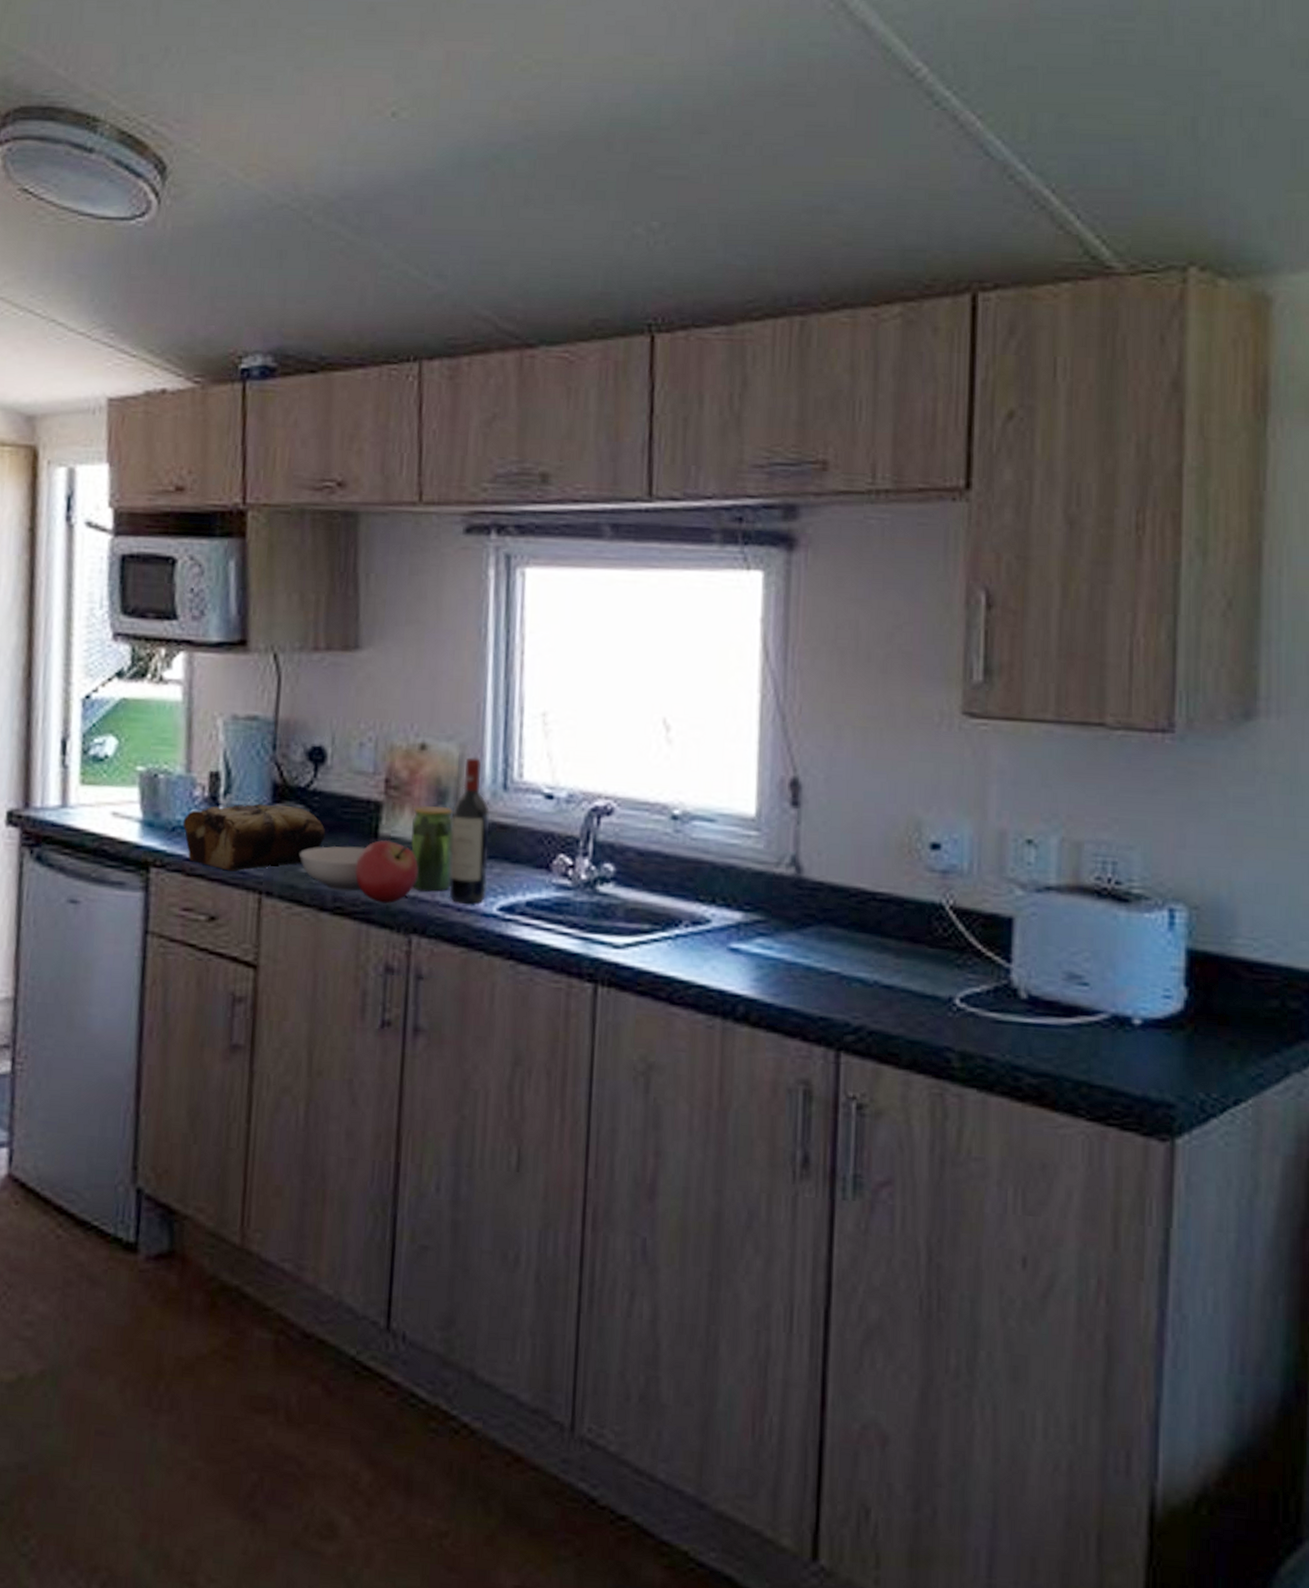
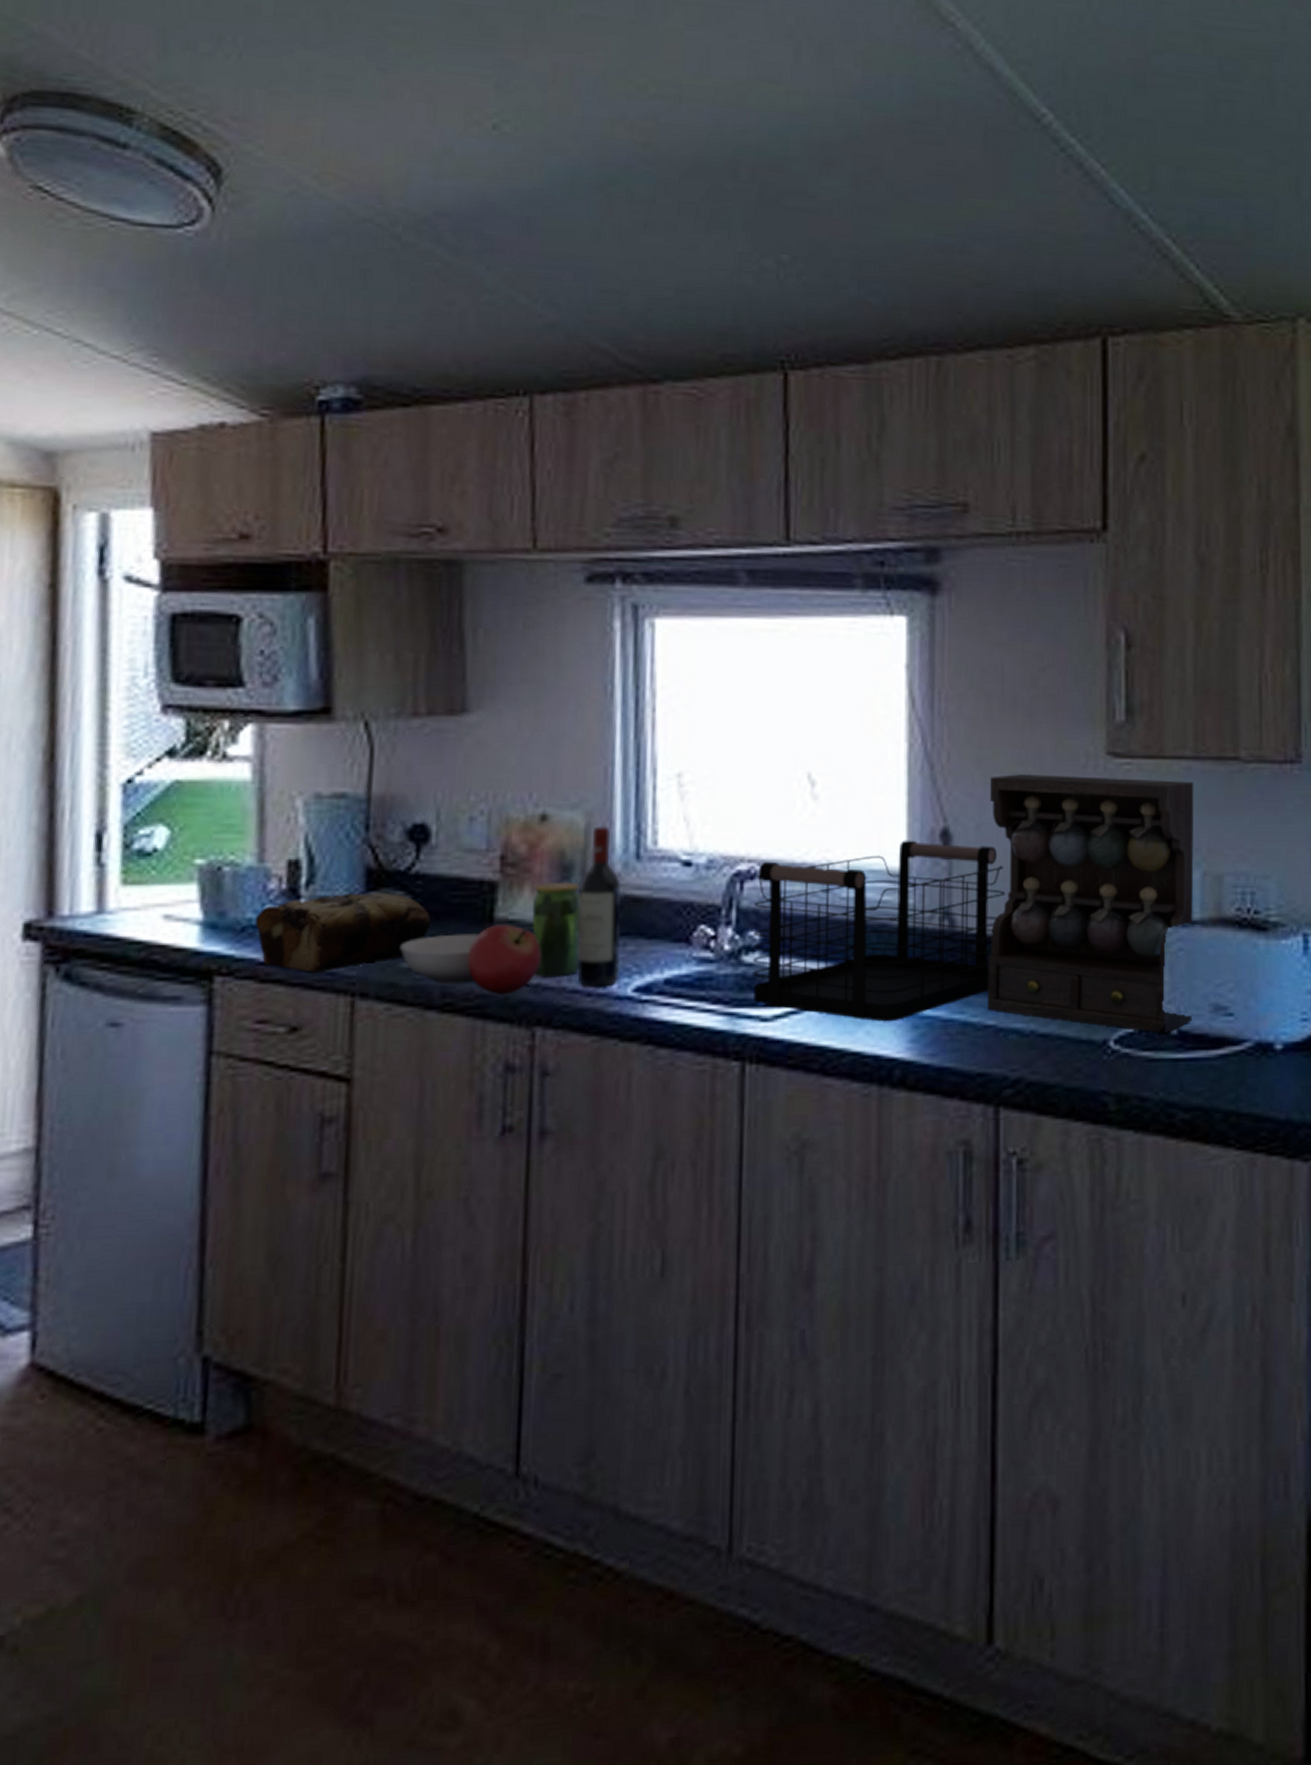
dish rack: none [607,787,854,959] -> present [753,840,1006,1021]
spice rack: none [832,729,1055,997] -> present [988,774,1194,1033]

